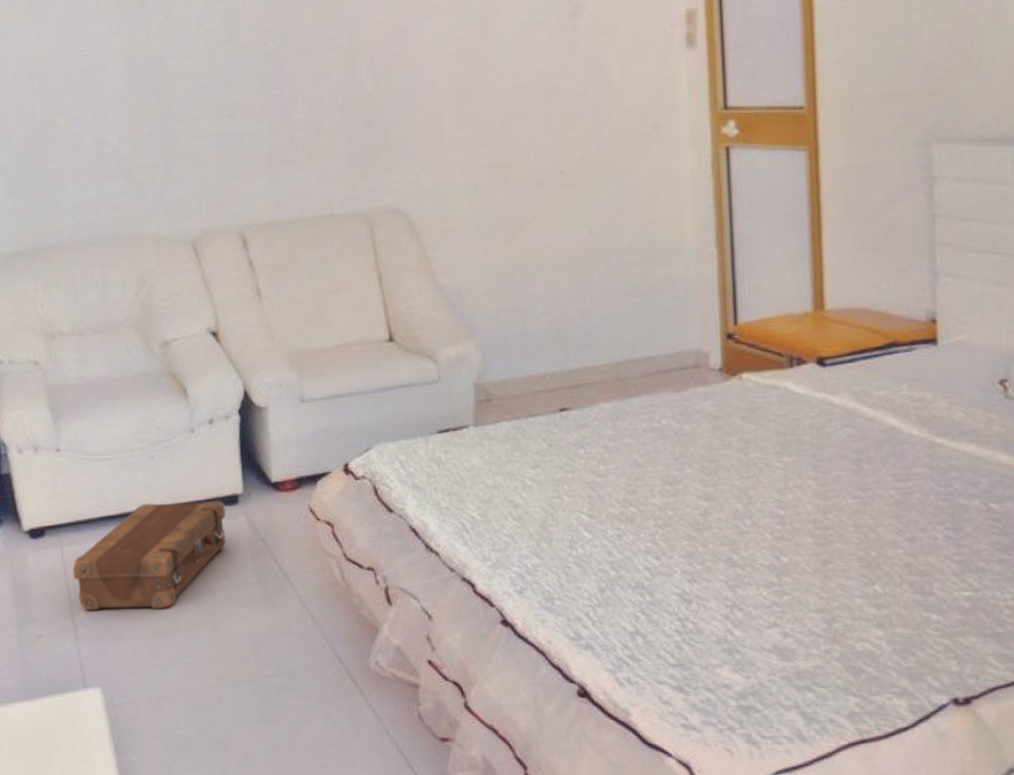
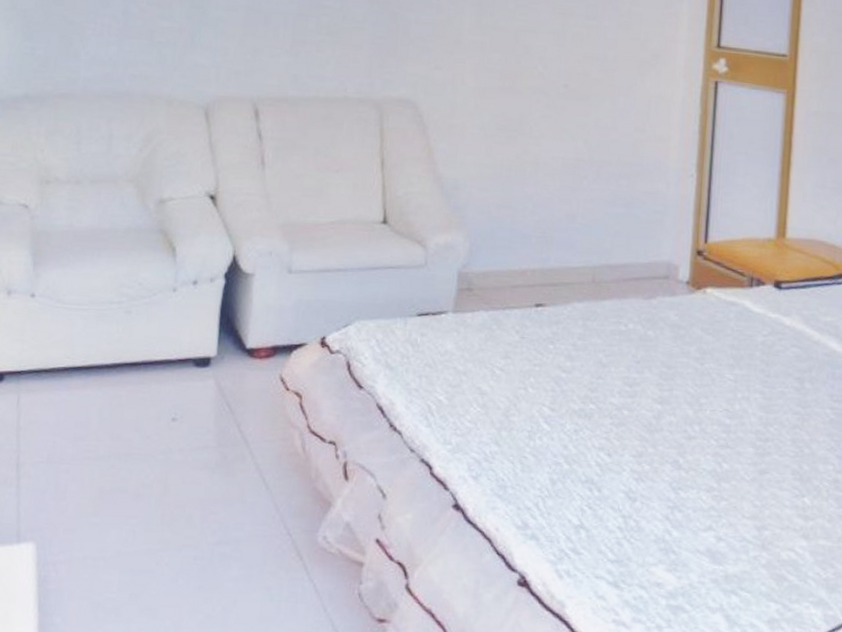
suitcase: present [72,500,226,611] -> none [25,357,196,466]

